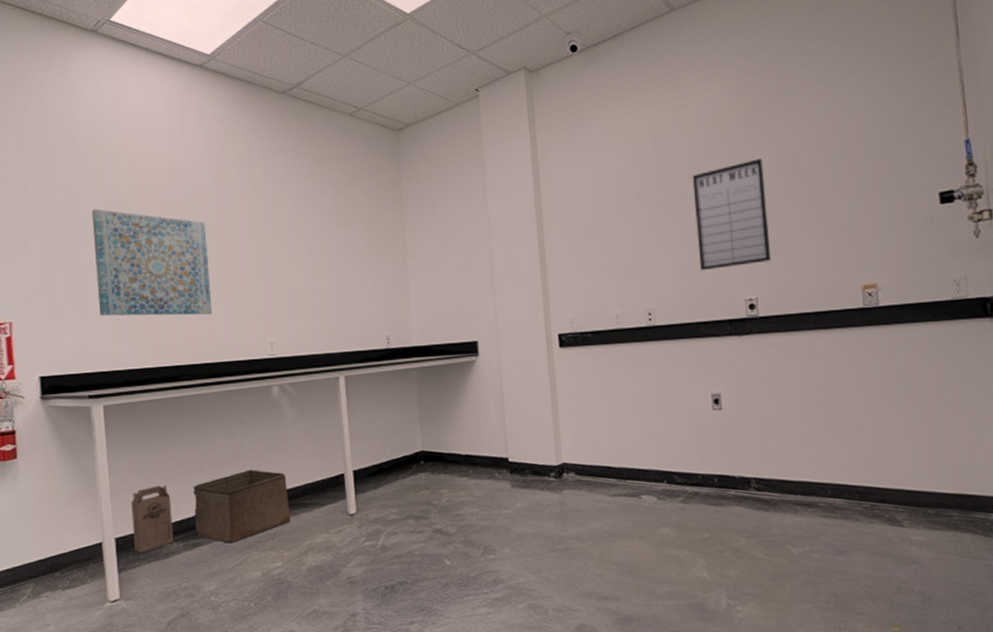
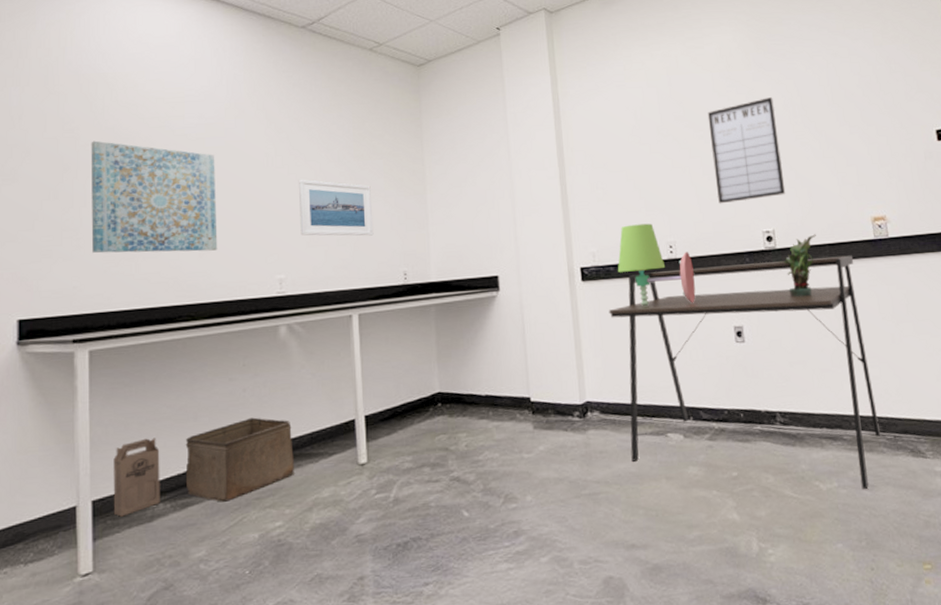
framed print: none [284,245,357,302] -> present [298,179,374,236]
desk: none [585,324,857,555] -> present [608,255,881,490]
lampshade: none [595,290,674,374] -> present [617,223,696,307]
potted plant: none [759,302,801,366] -> present [777,234,816,298]

